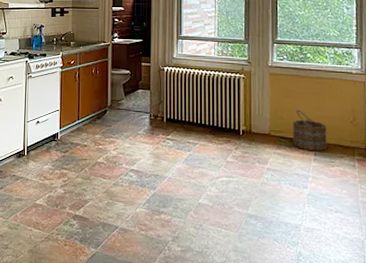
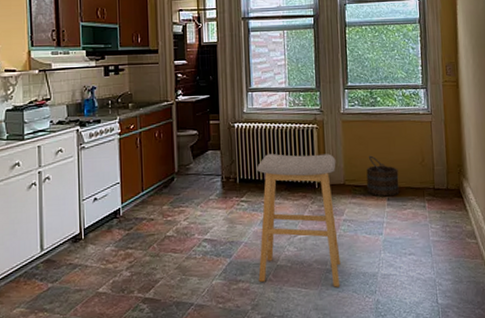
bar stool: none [180,98,262,233] -> present [256,154,341,287]

